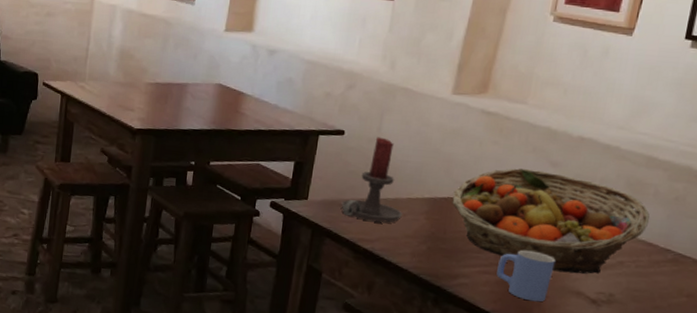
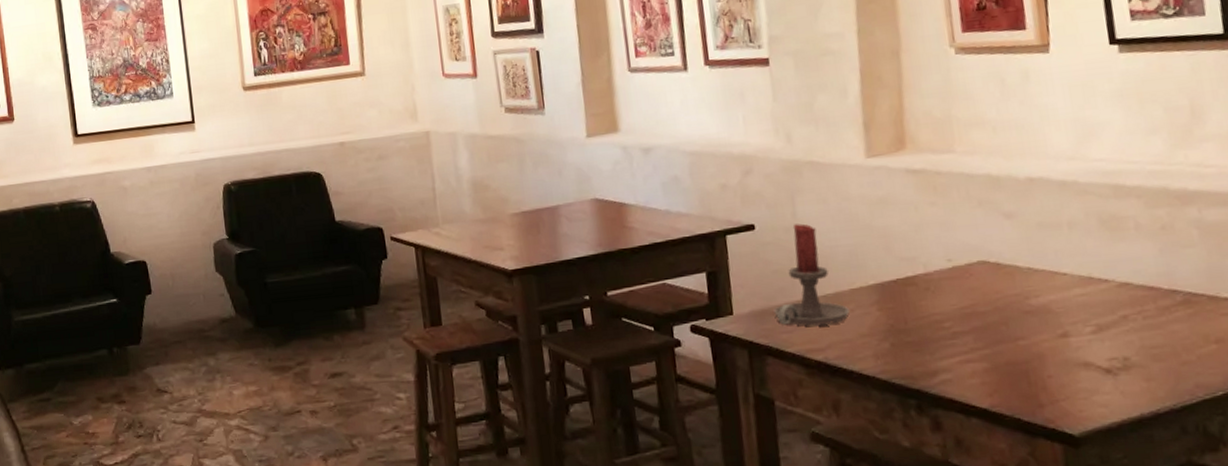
fruit basket: present [452,168,650,274] -> none [901,226,1141,344]
mug: present [496,250,556,302] -> none [979,323,1051,386]

